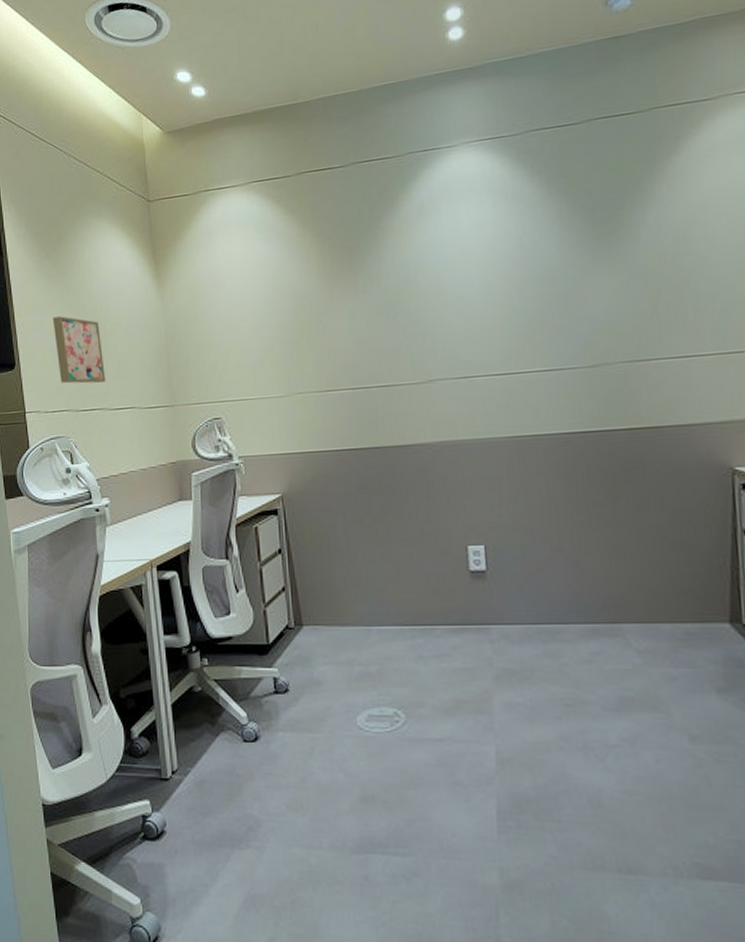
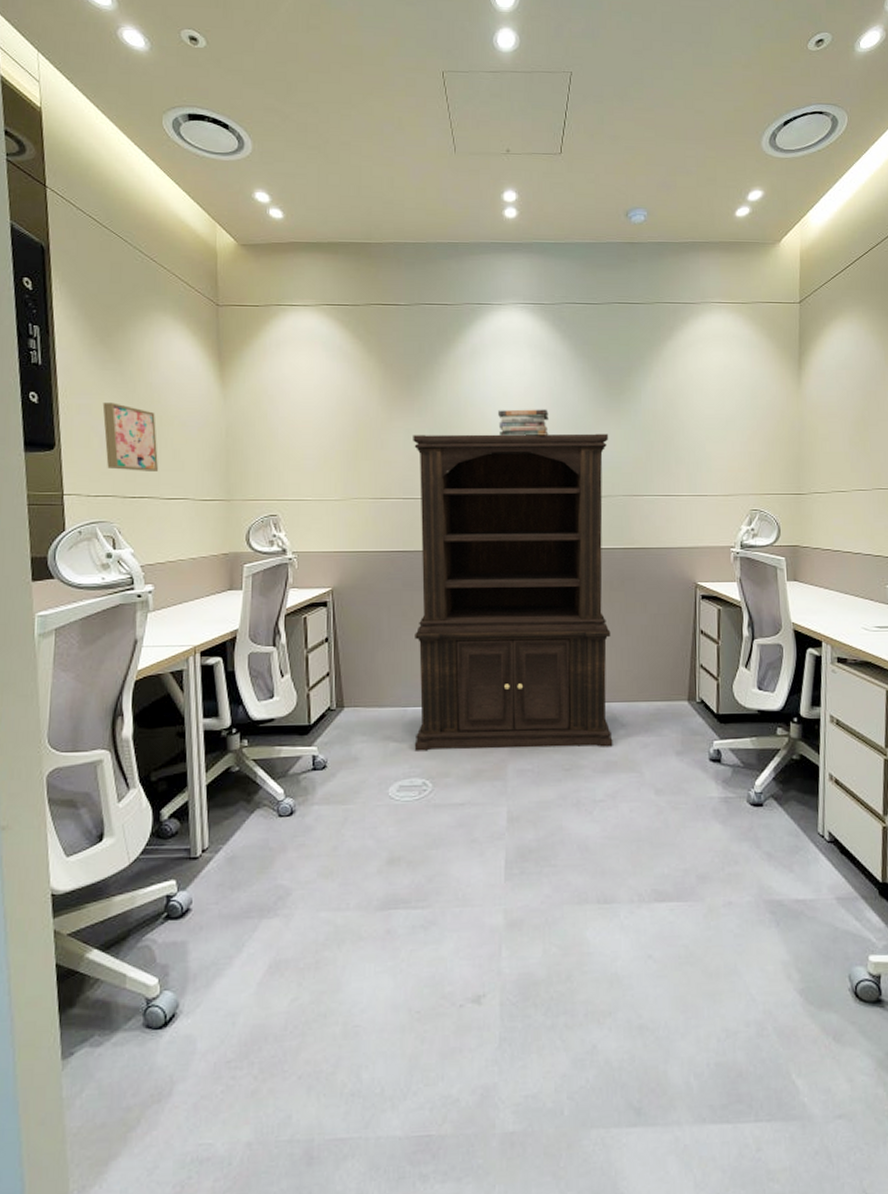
hutch: none [358,286,628,679] -> present [413,433,613,751]
book stack: none [455,265,520,304] -> present [498,409,549,436]

